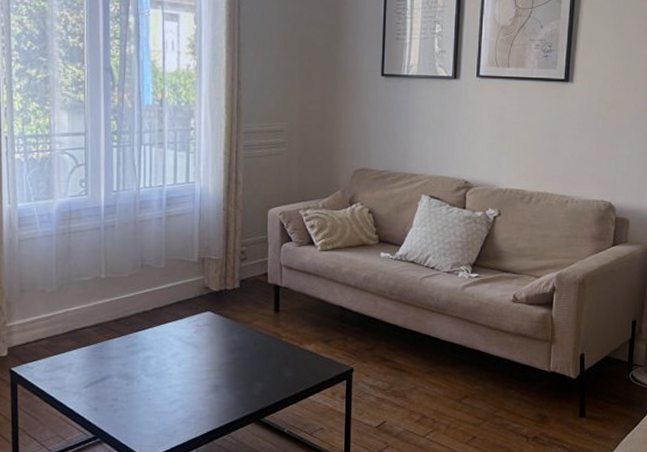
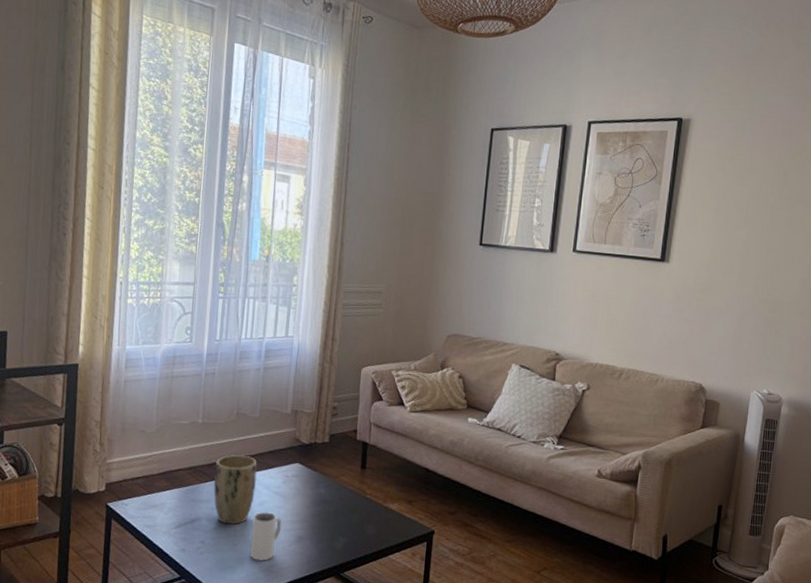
plant pot: none [122,308,168,380] -> present [213,455,257,525]
mug: none [166,363,197,413] -> present [250,512,282,561]

